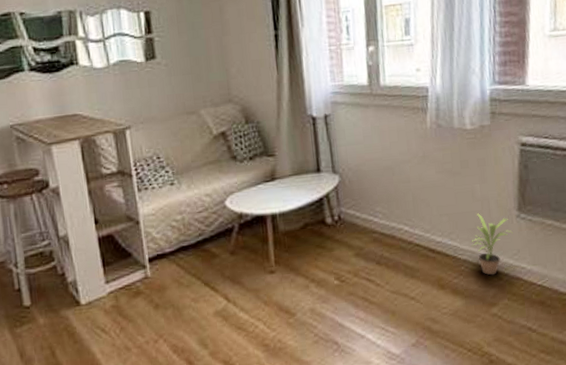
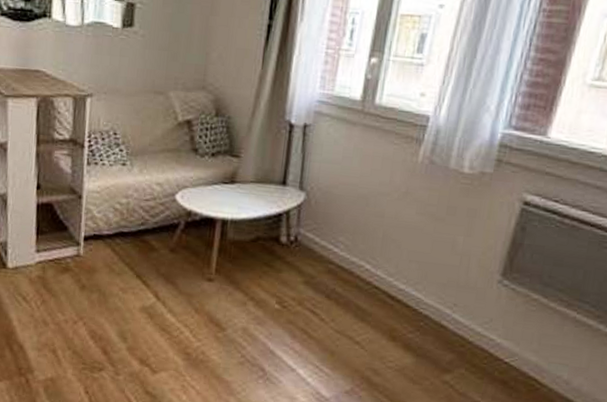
potted plant: present [471,213,513,276] -> none [438,268,489,340]

